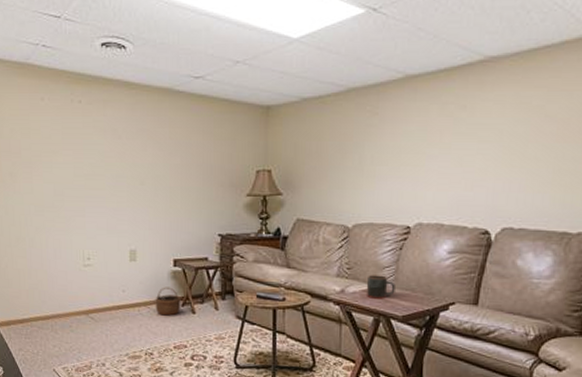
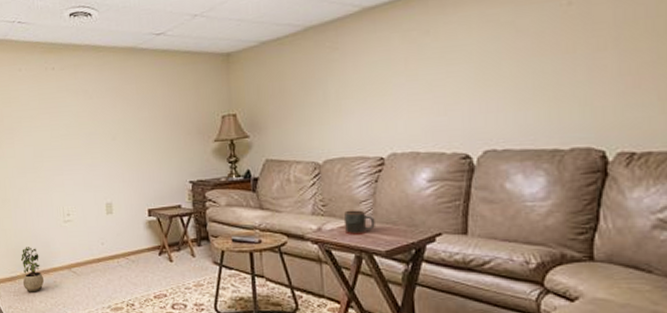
potted plant: none [34,289,59,336] -> present [20,247,45,292]
wicker basket: present [155,287,181,316] -> none [133,237,159,266]

